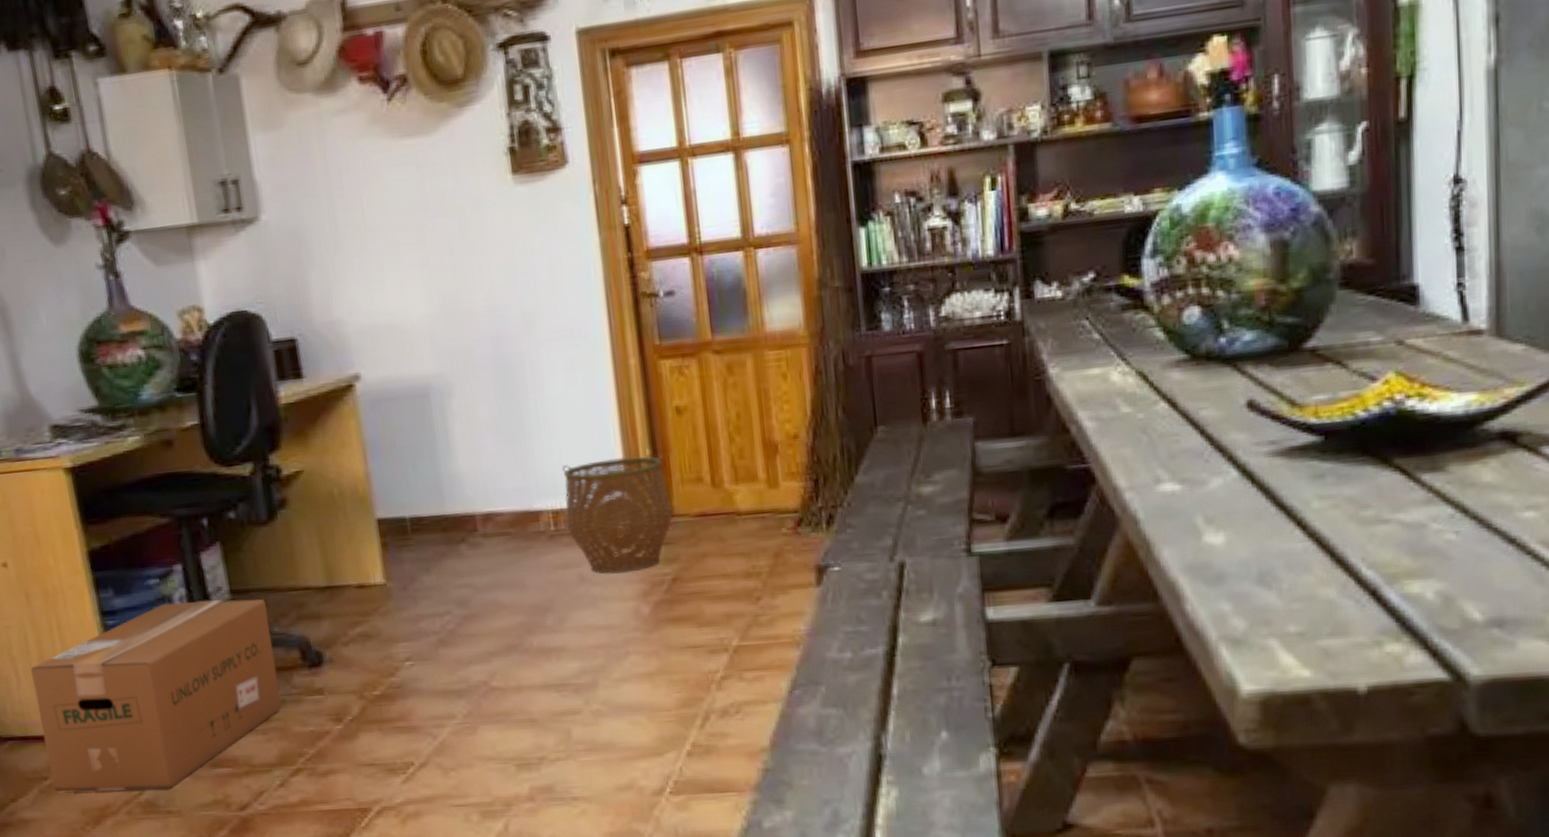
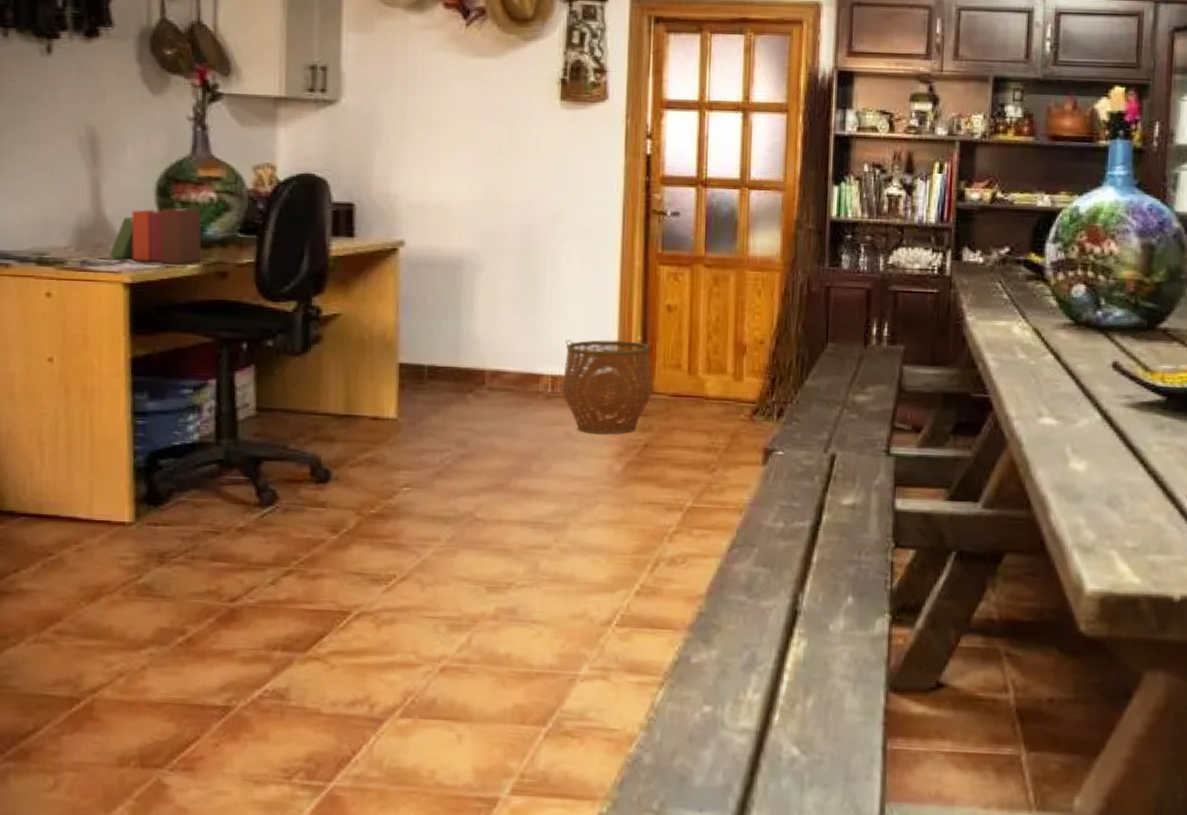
box: present [31,599,282,793] -> none [55,411,287,576]
books: none [43,371,142,444] -> present [109,207,202,266]

